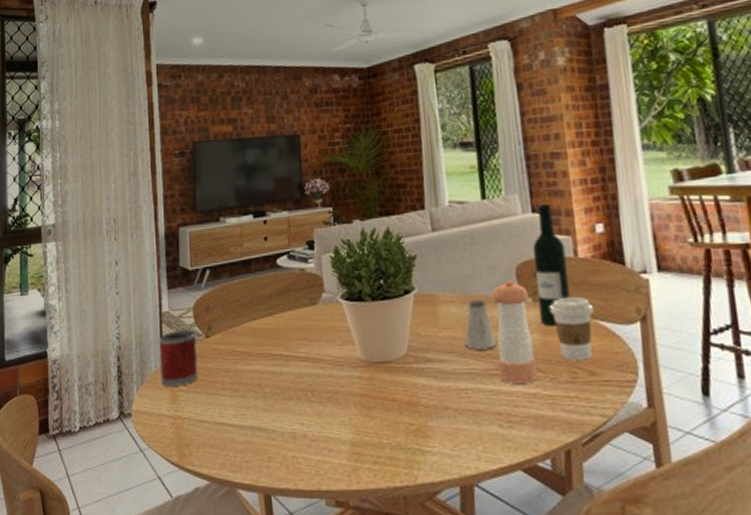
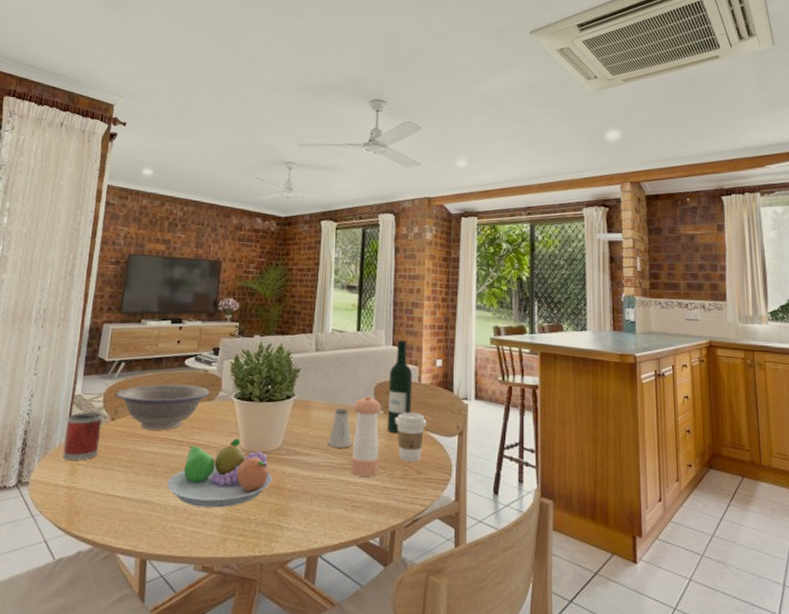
bowl: none [207,288,312,346] -> present [116,384,210,431]
fruit bowl: none [279,347,402,432] -> present [166,438,272,508]

